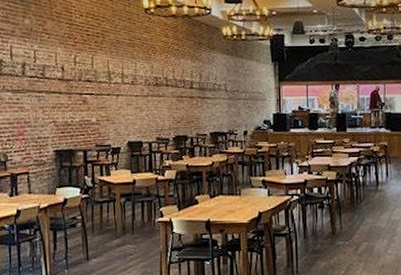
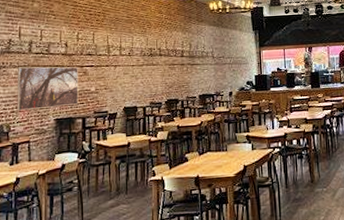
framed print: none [11,91,79,140] -> present [17,66,79,111]

